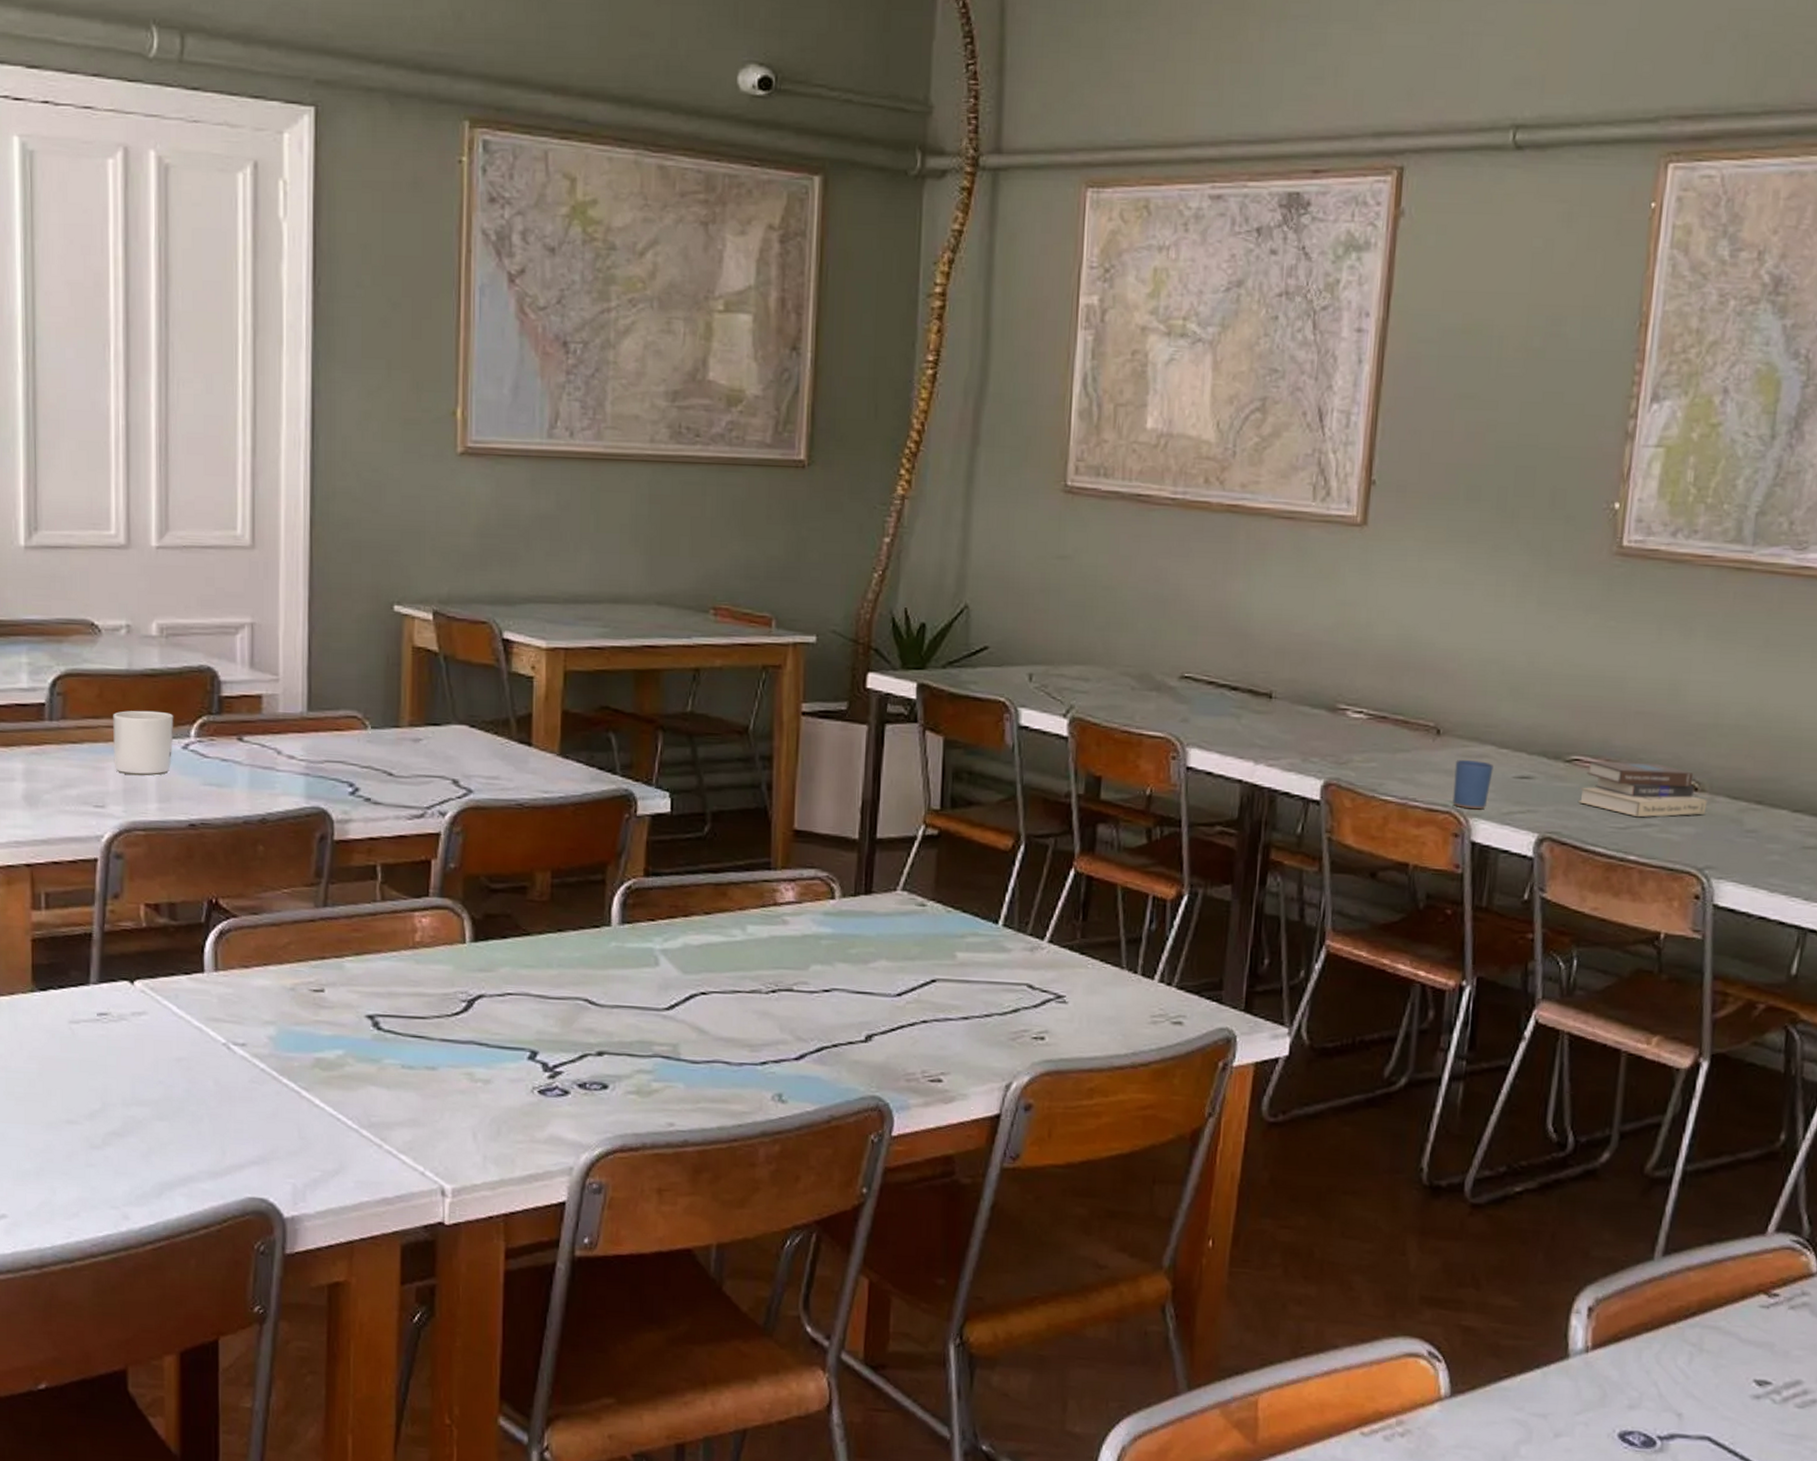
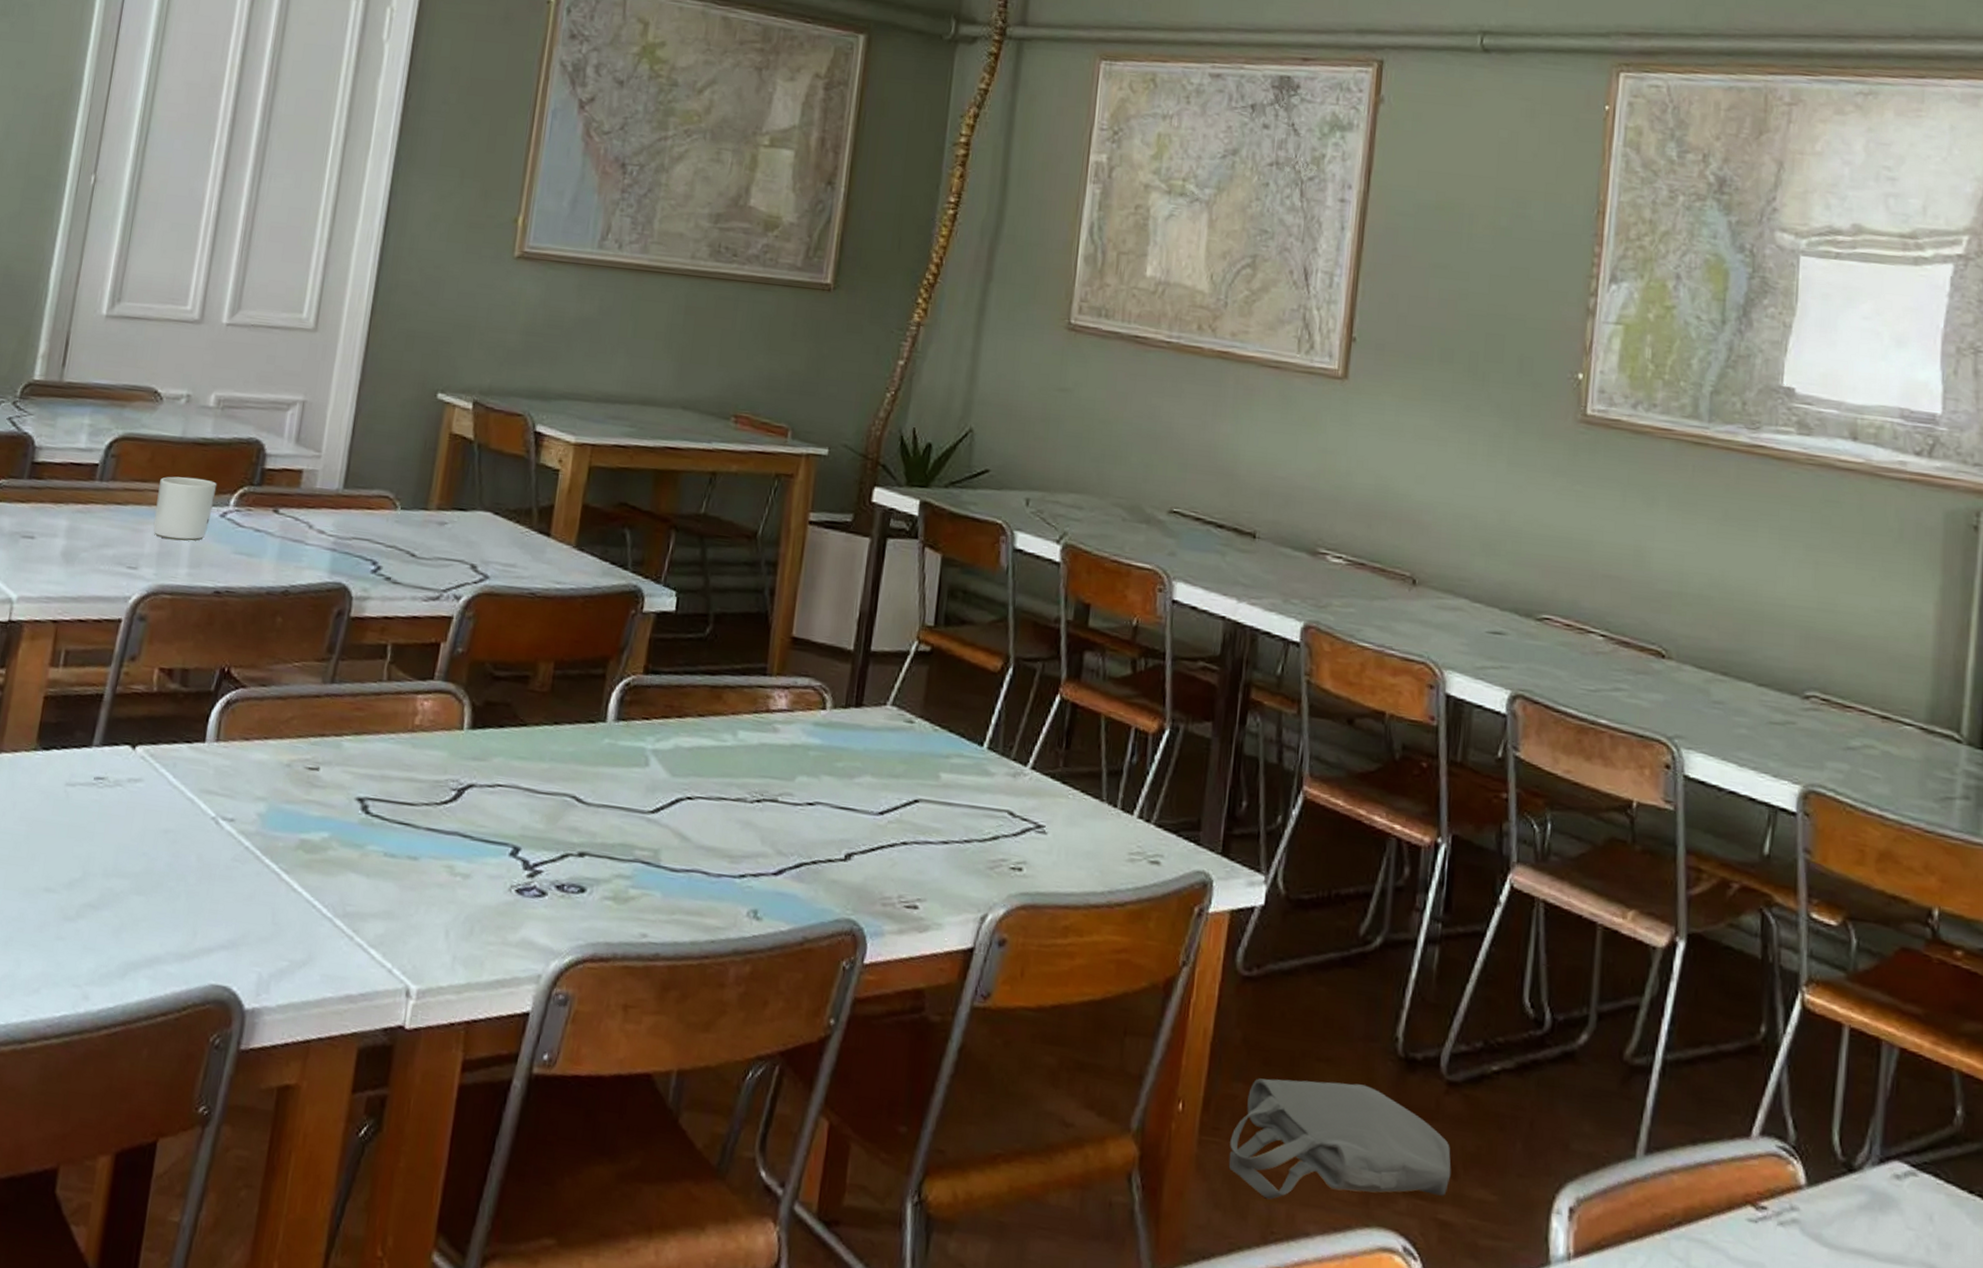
tote bag: none [1259,1212,1475,1319] -> present [1229,1078,1451,1200]
mug: present [1452,759,1493,810] -> none [1428,611,1467,663]
books: present [1578,760,1707,818] -> none [1550,620,1674,683]

